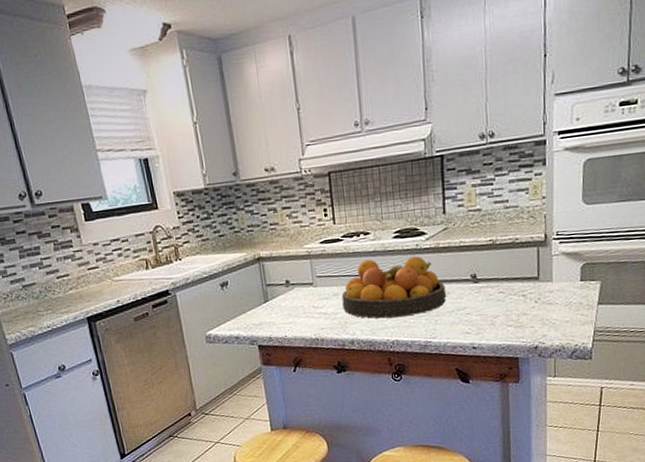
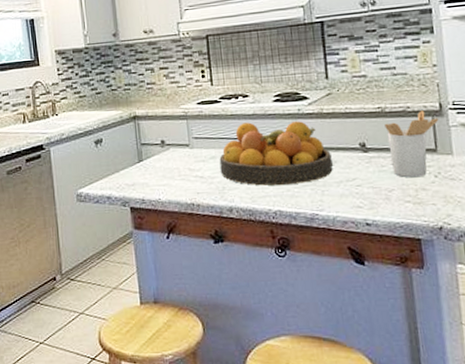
utensil holder: none [494,241,543,304] -> present [384,110,439,178]

